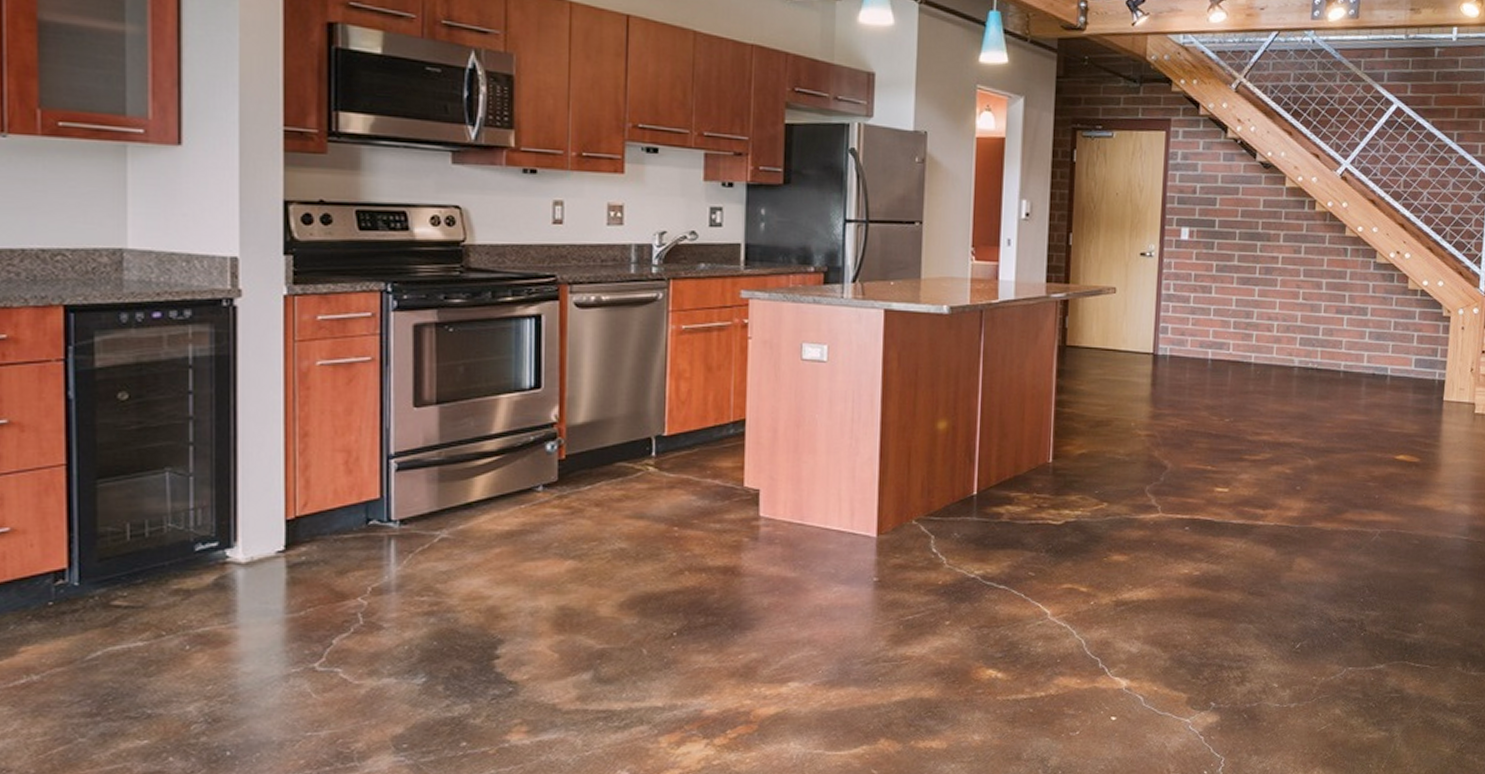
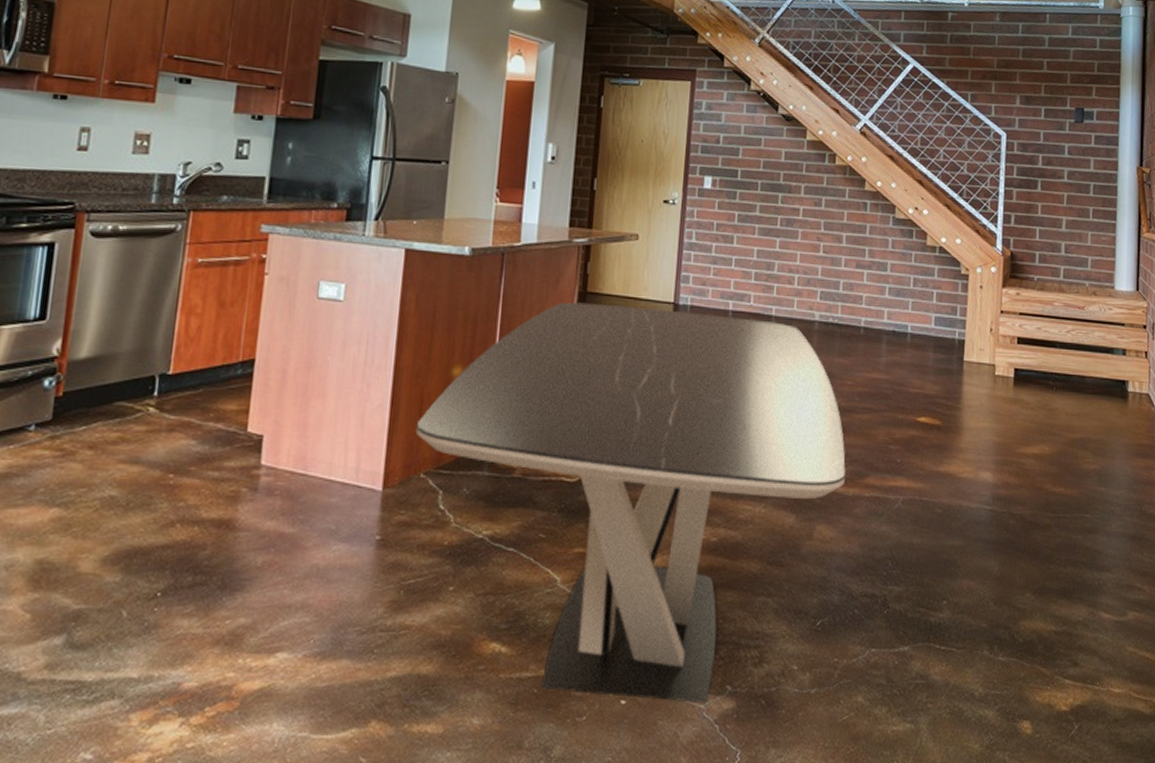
dining table: none [905,355,1325,719] -> present [415,302,846,704]

